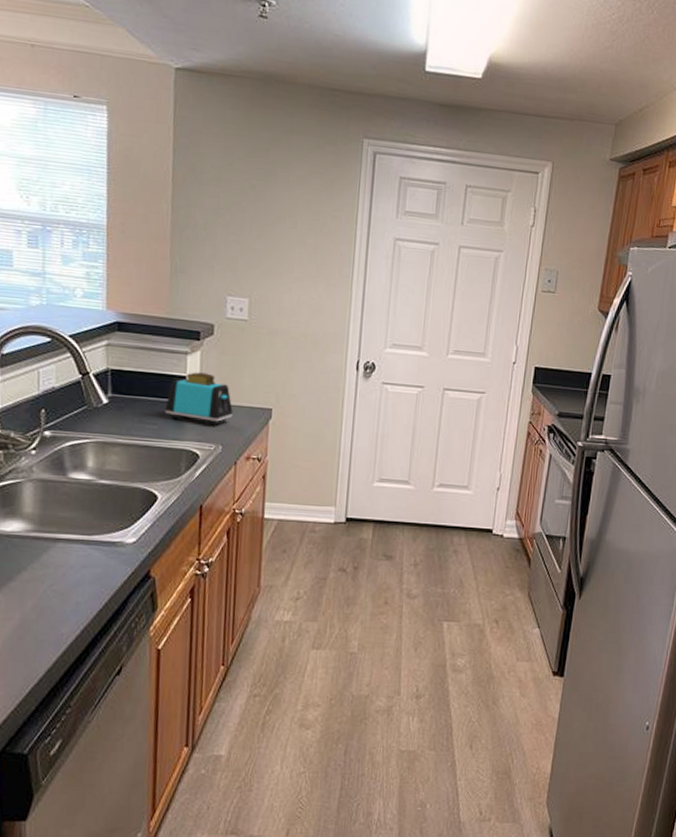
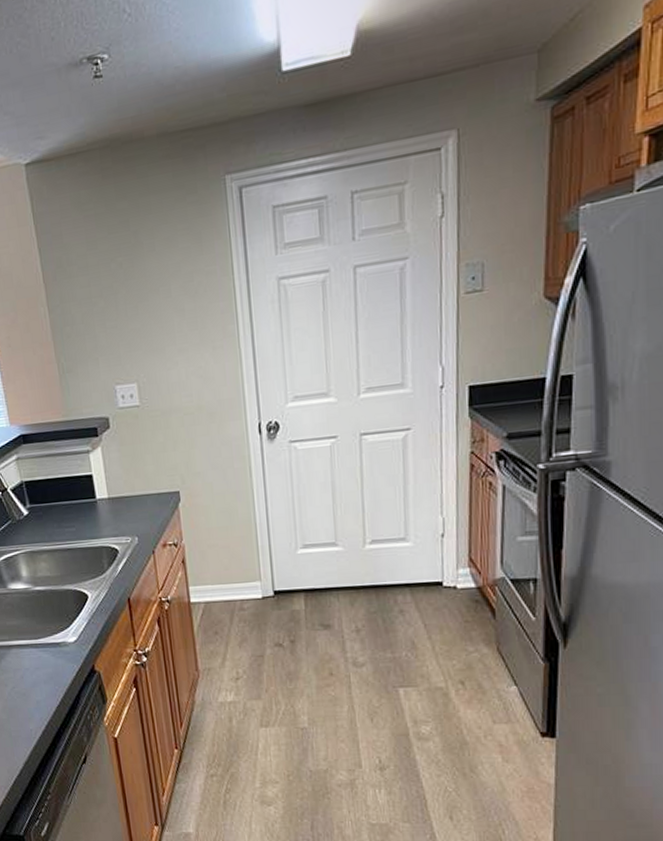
toaster: present [164,372,233,426] -> none [78,467,142,519]

